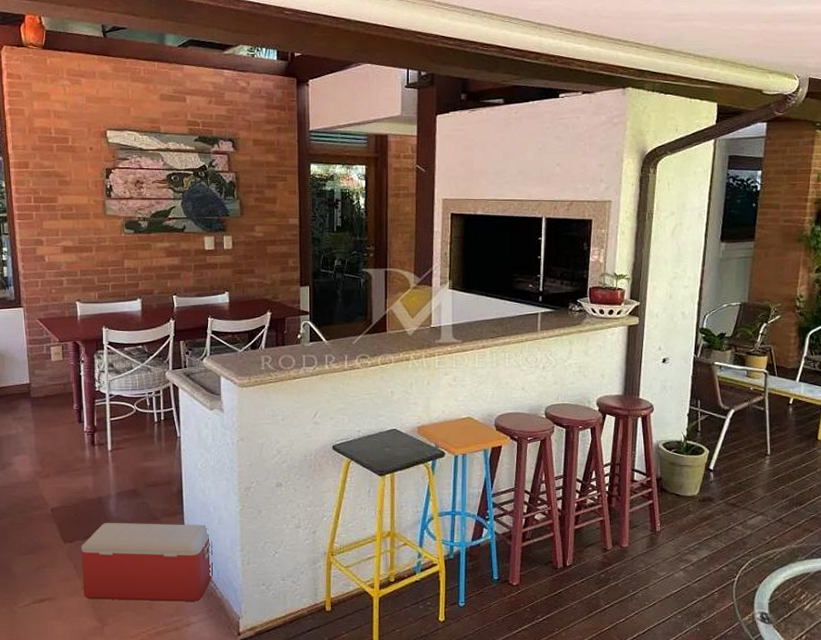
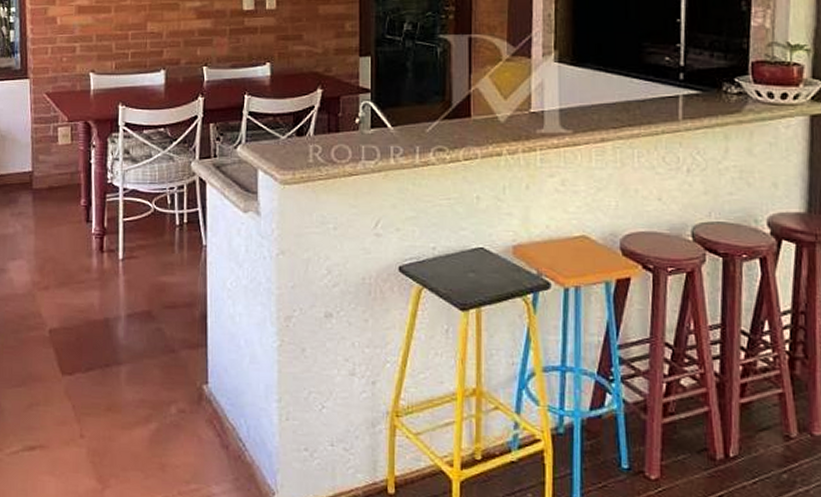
cooler: present [81,522,213,602] -> none [81,351,242,466]

